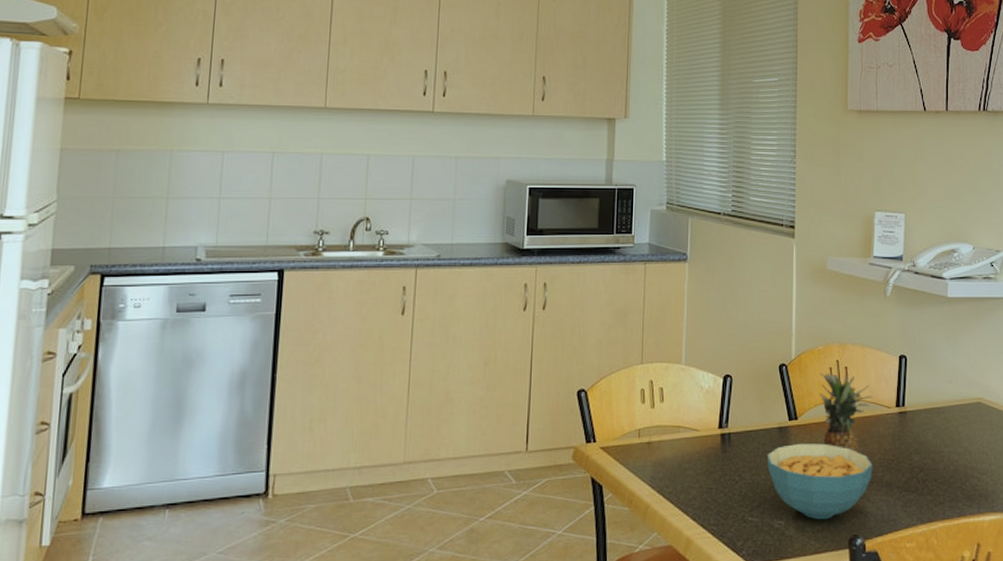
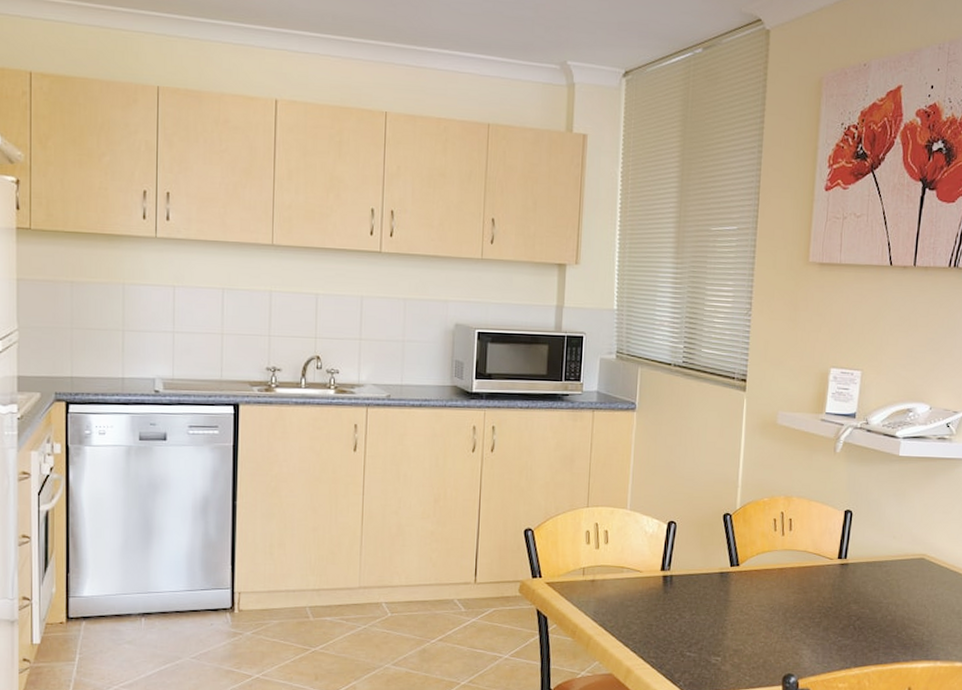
cereal bowl: present [766,443,872,520] -> none [707,587,811,659]
fruit: present [818,372,872,453] -> none [762,523,815,600]

